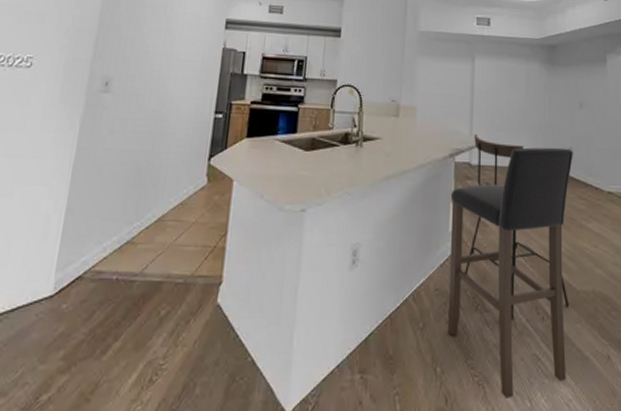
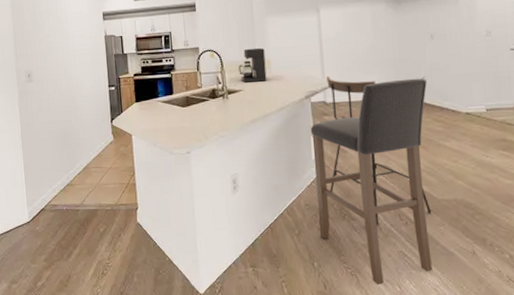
coffee maker: none [379,89,412,131] -> present [238,47,267,83]

